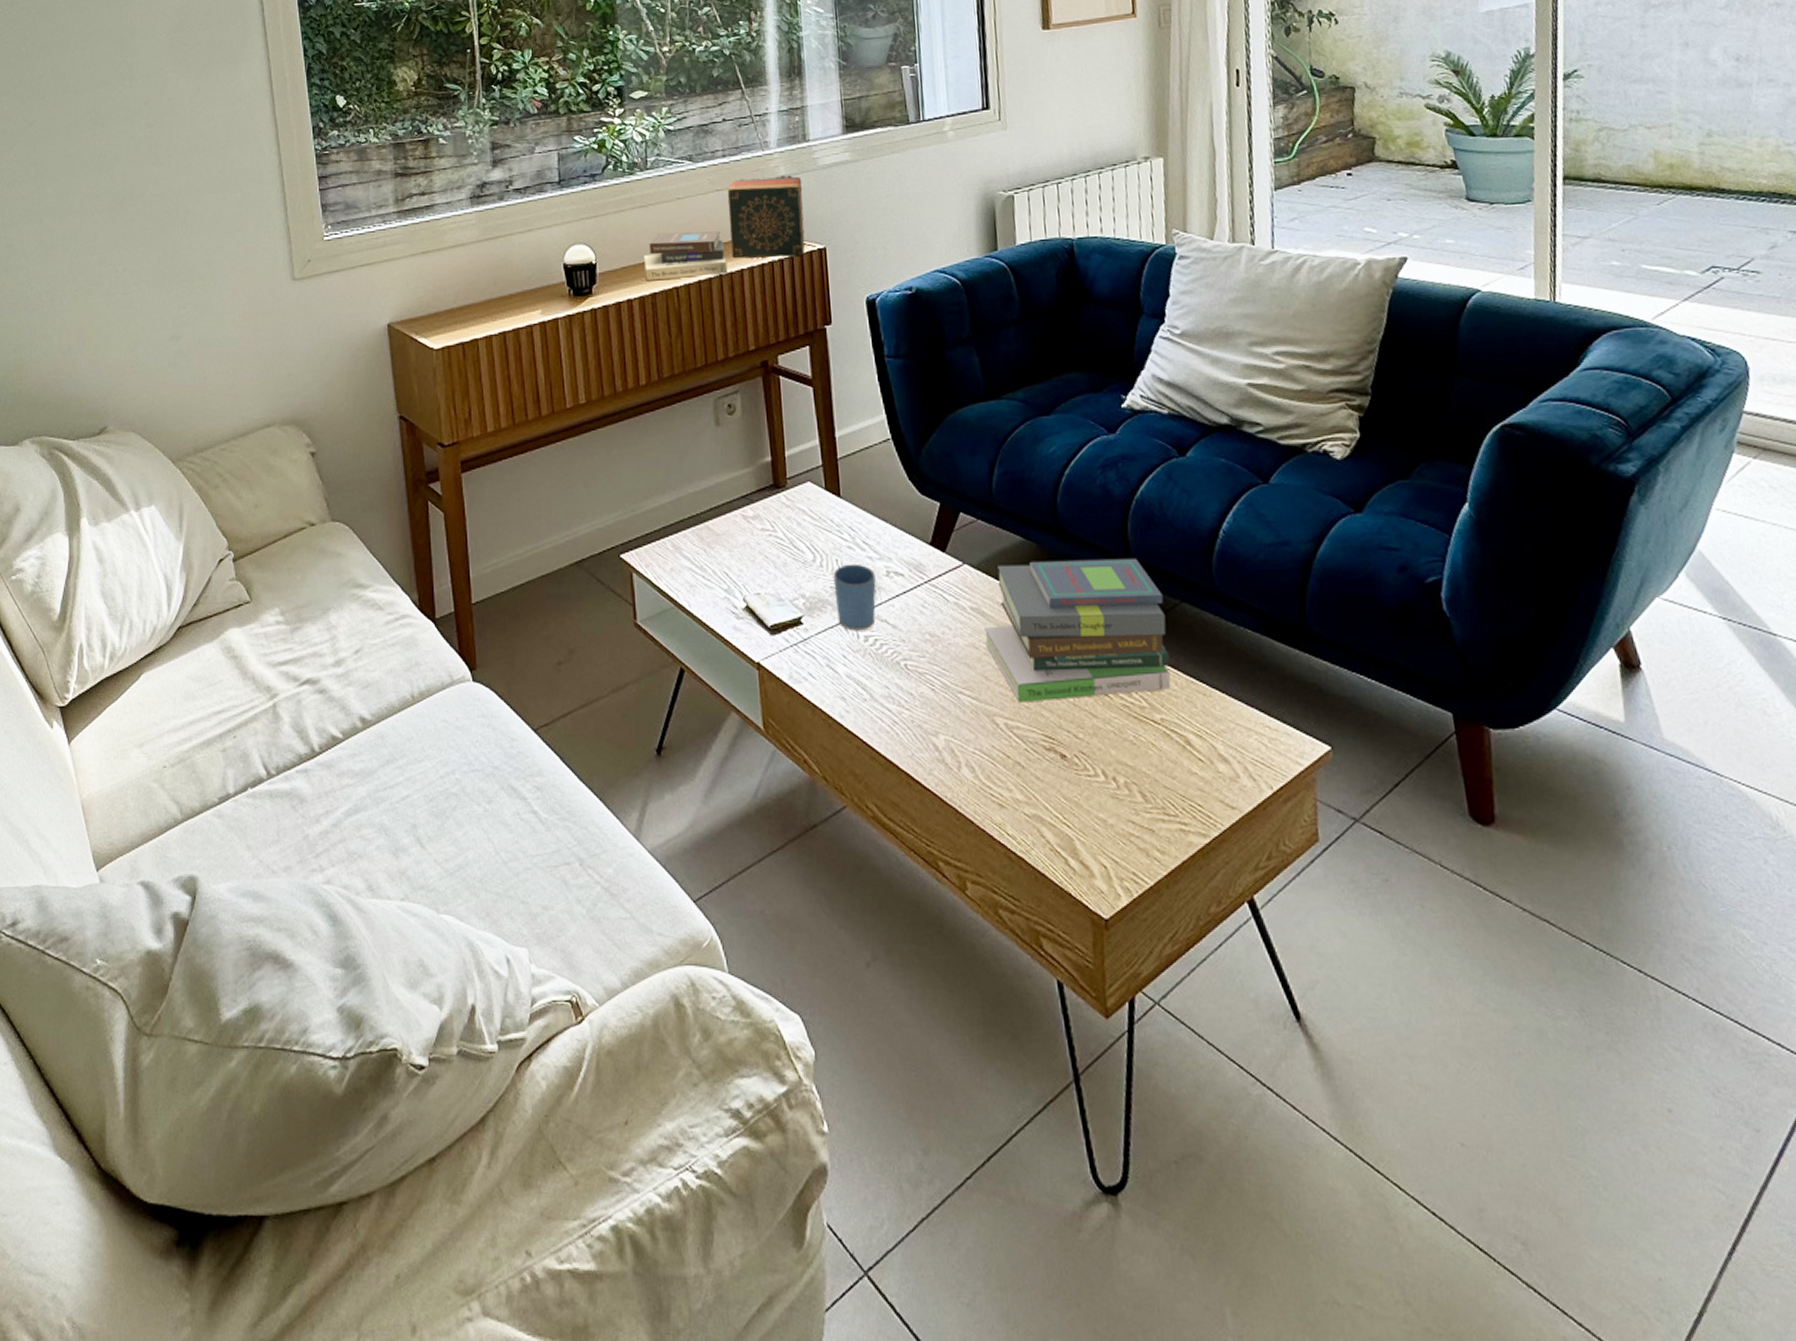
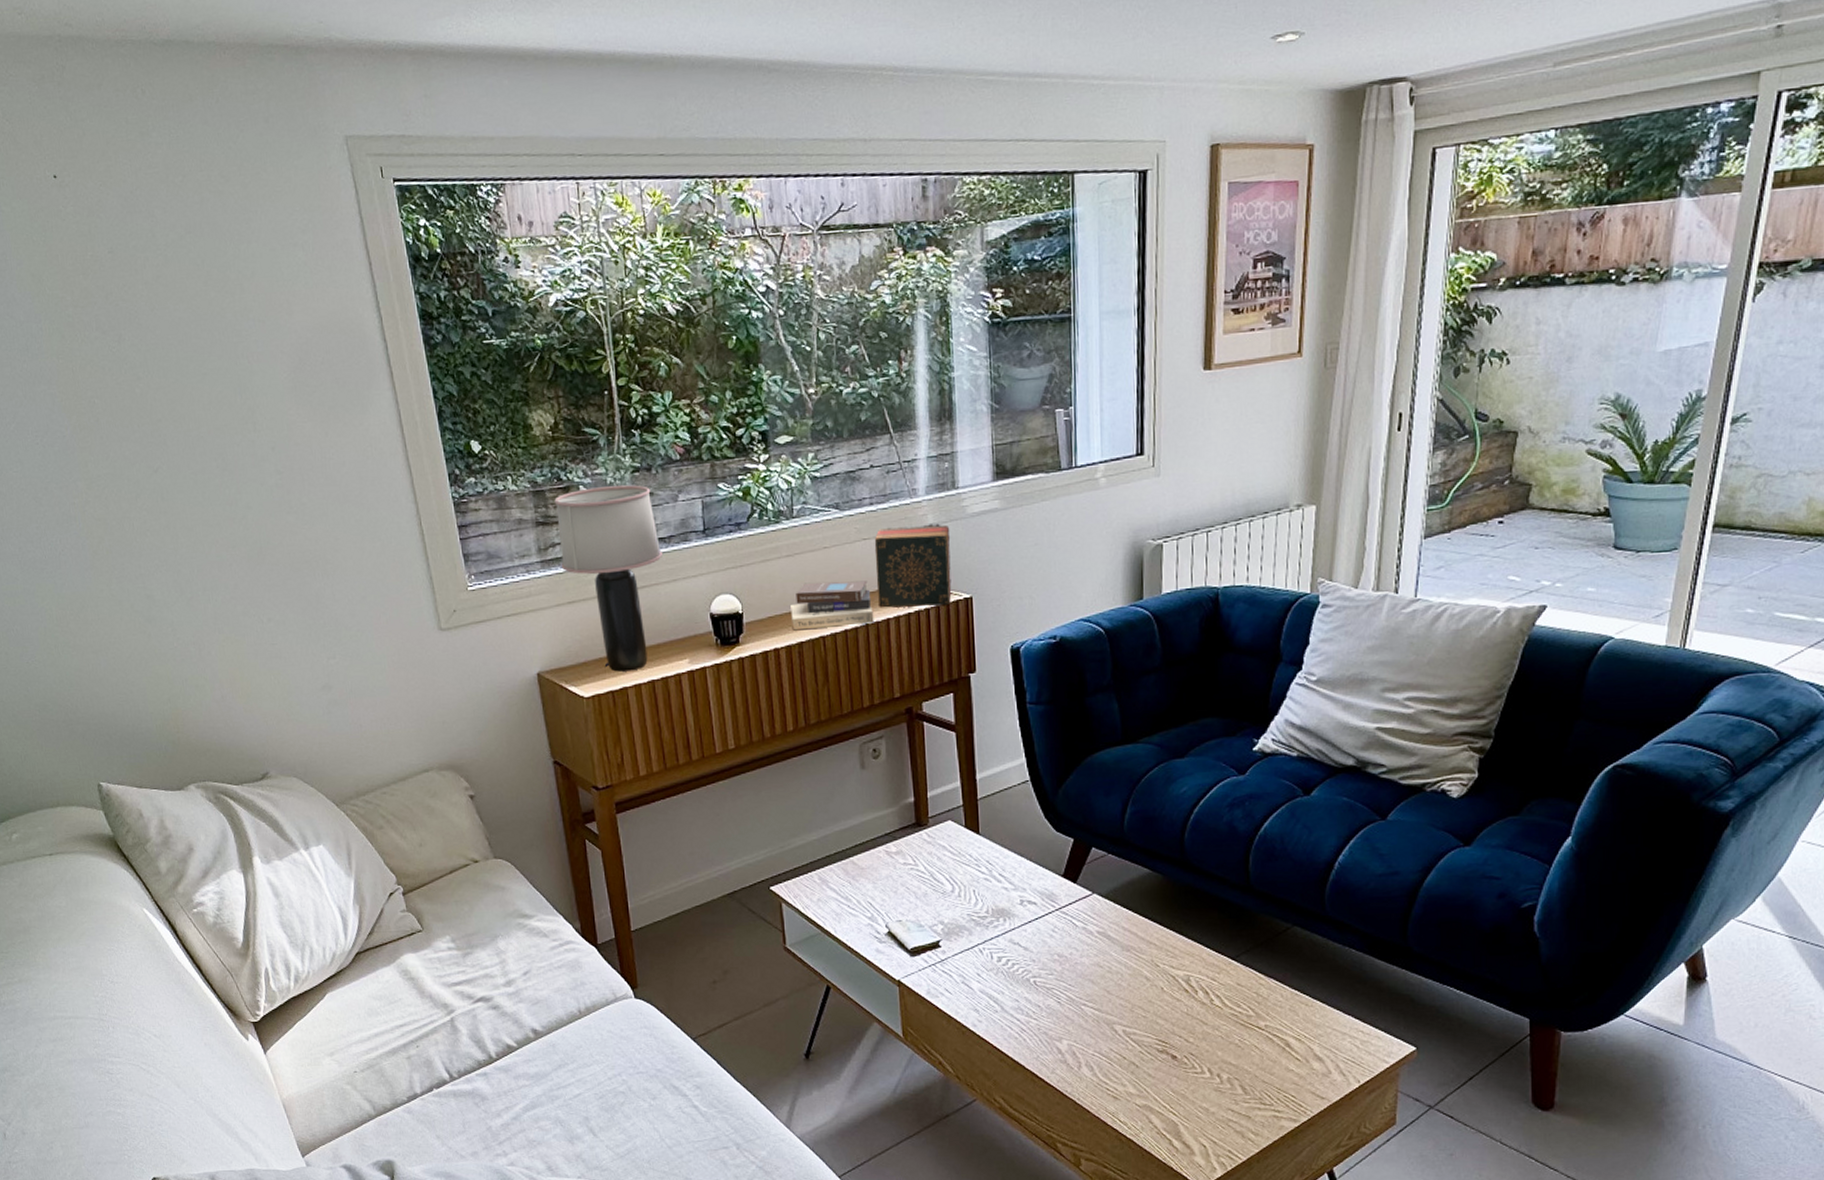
table lamp: none [414,137,518,323] -> present [554,484,662,672]
mug: present [833,563,876,631] -> none [970,894,1010,953]
books: present [984,558,1171,703] -> none [1108,887,1278,1013]

